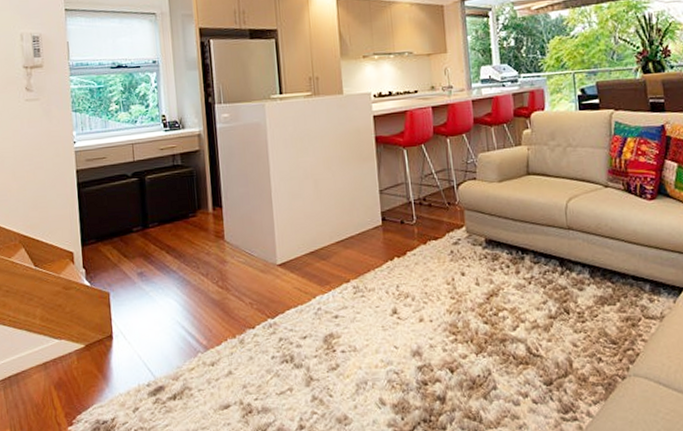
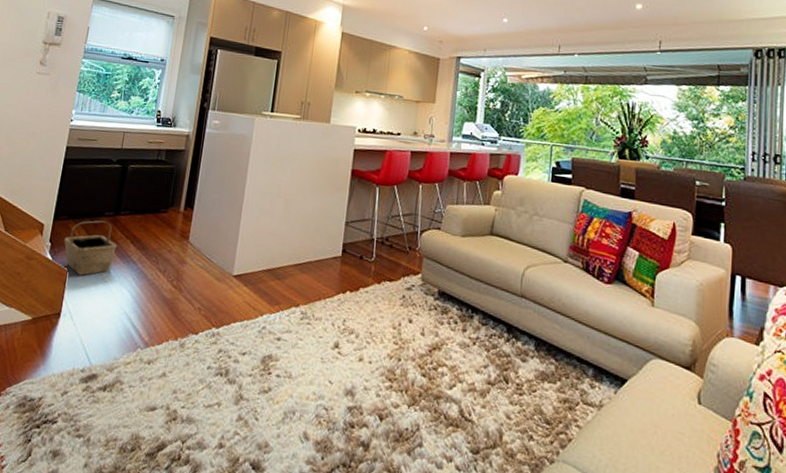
basket: none [97,236,153,295] -> present [64,220,117,276]

